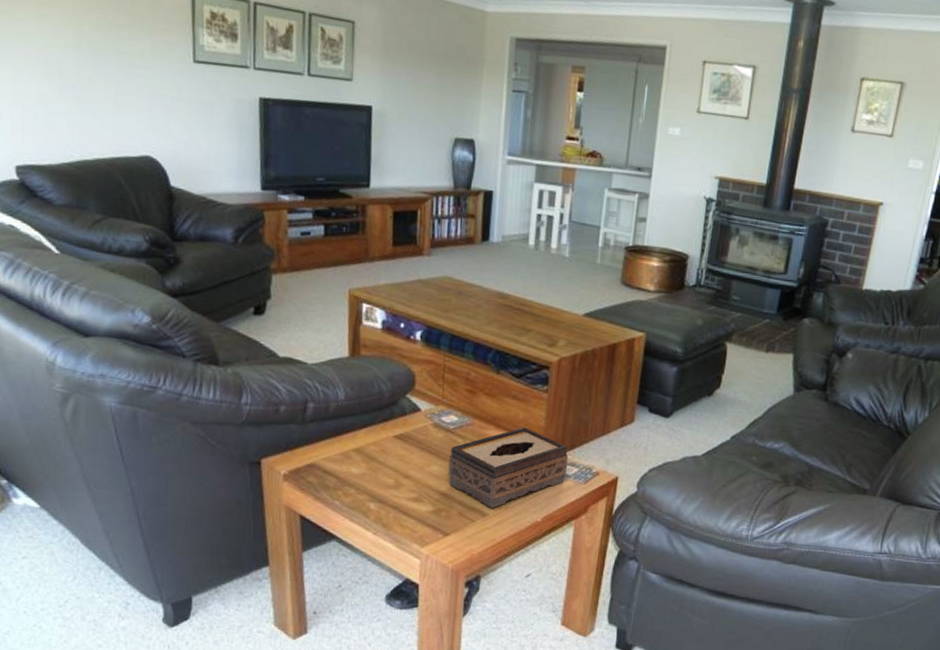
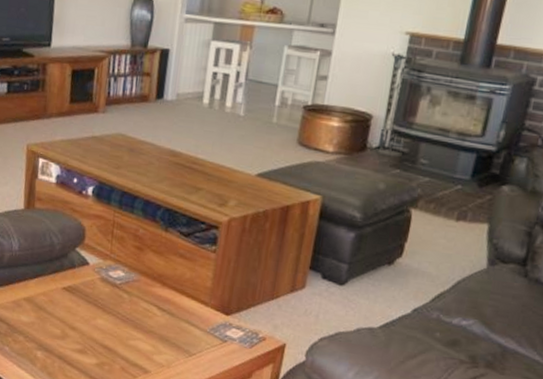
tissue box: present [448,427,569,509] -> none [112,286,235,367]

